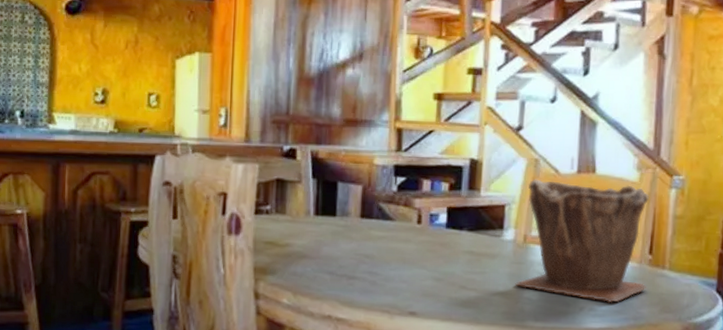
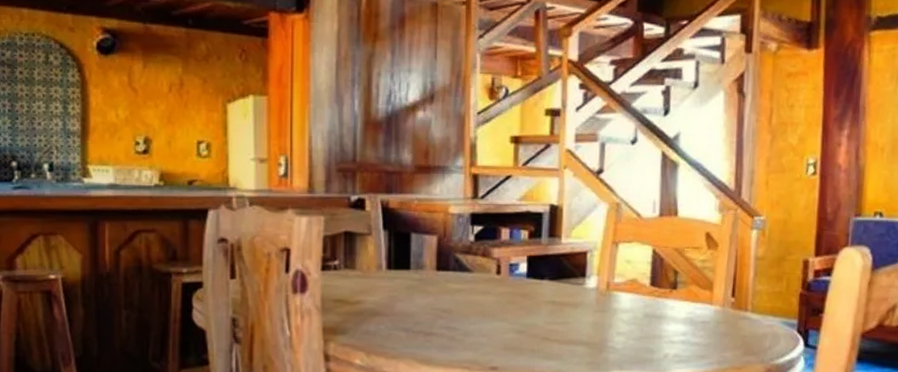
plant pot: present [515,179,649,303] -> none [599,224,731,348]

